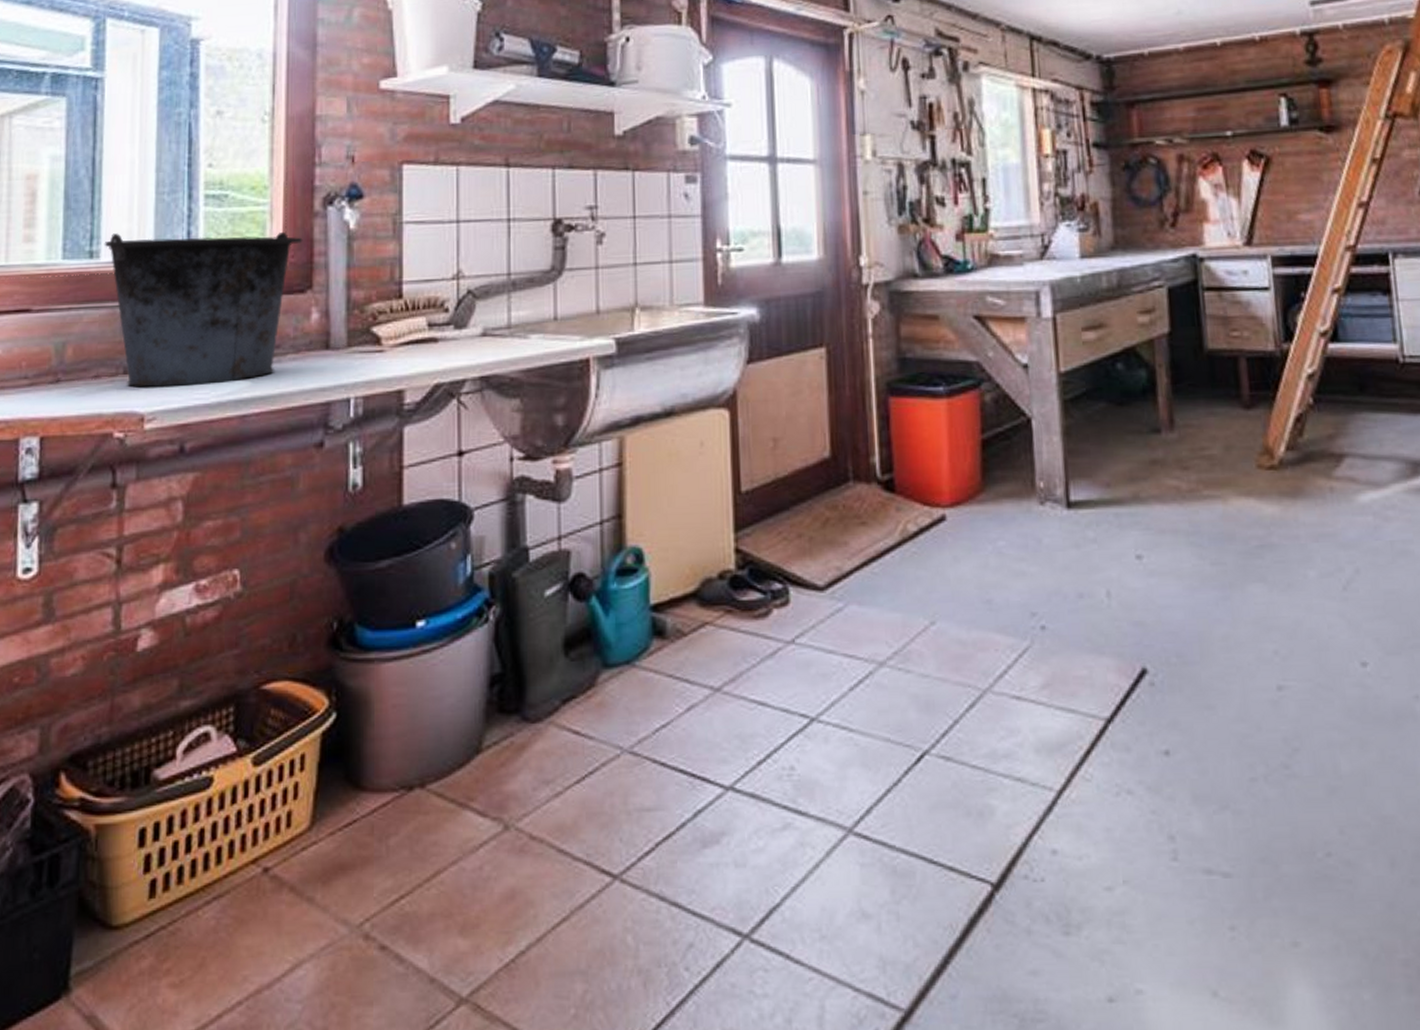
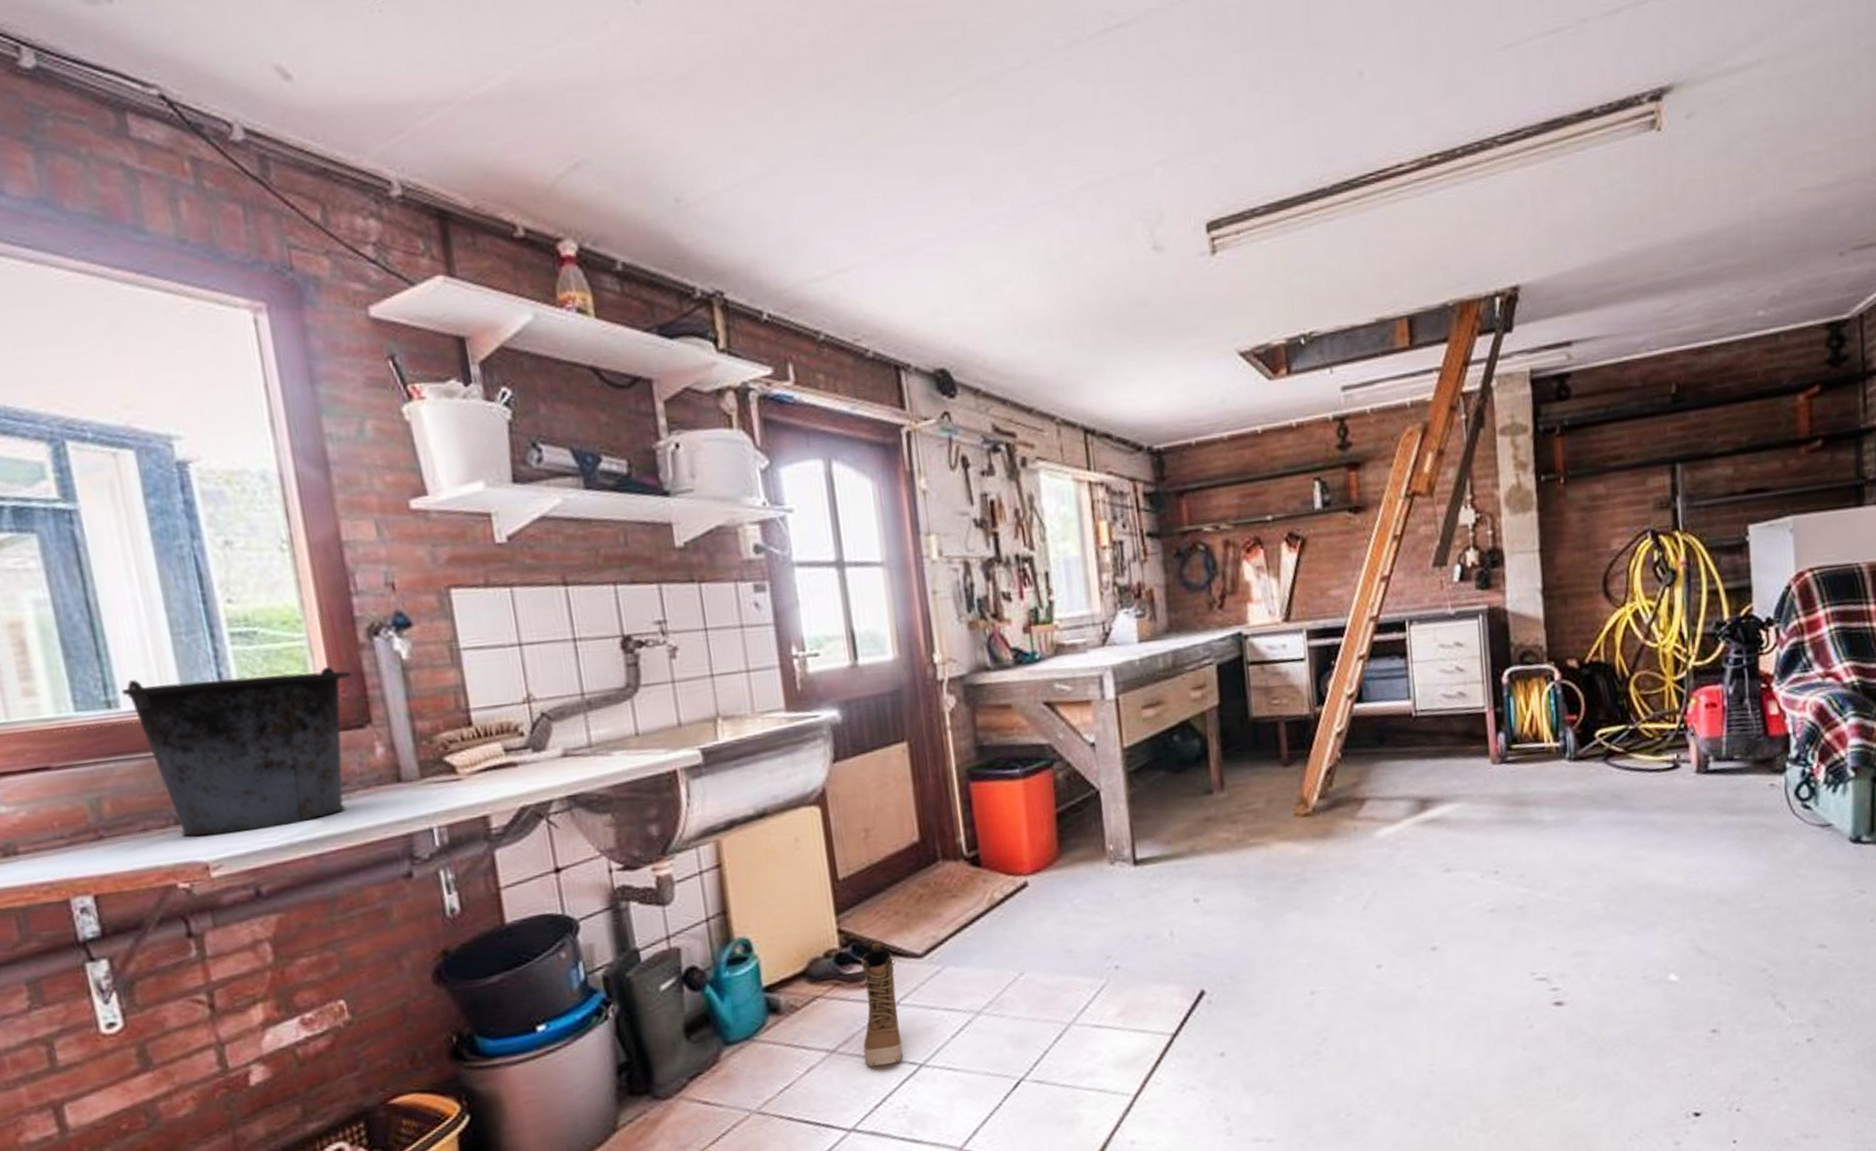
boot: none [750,569,794,714] -> present [860,943,903,1067]

